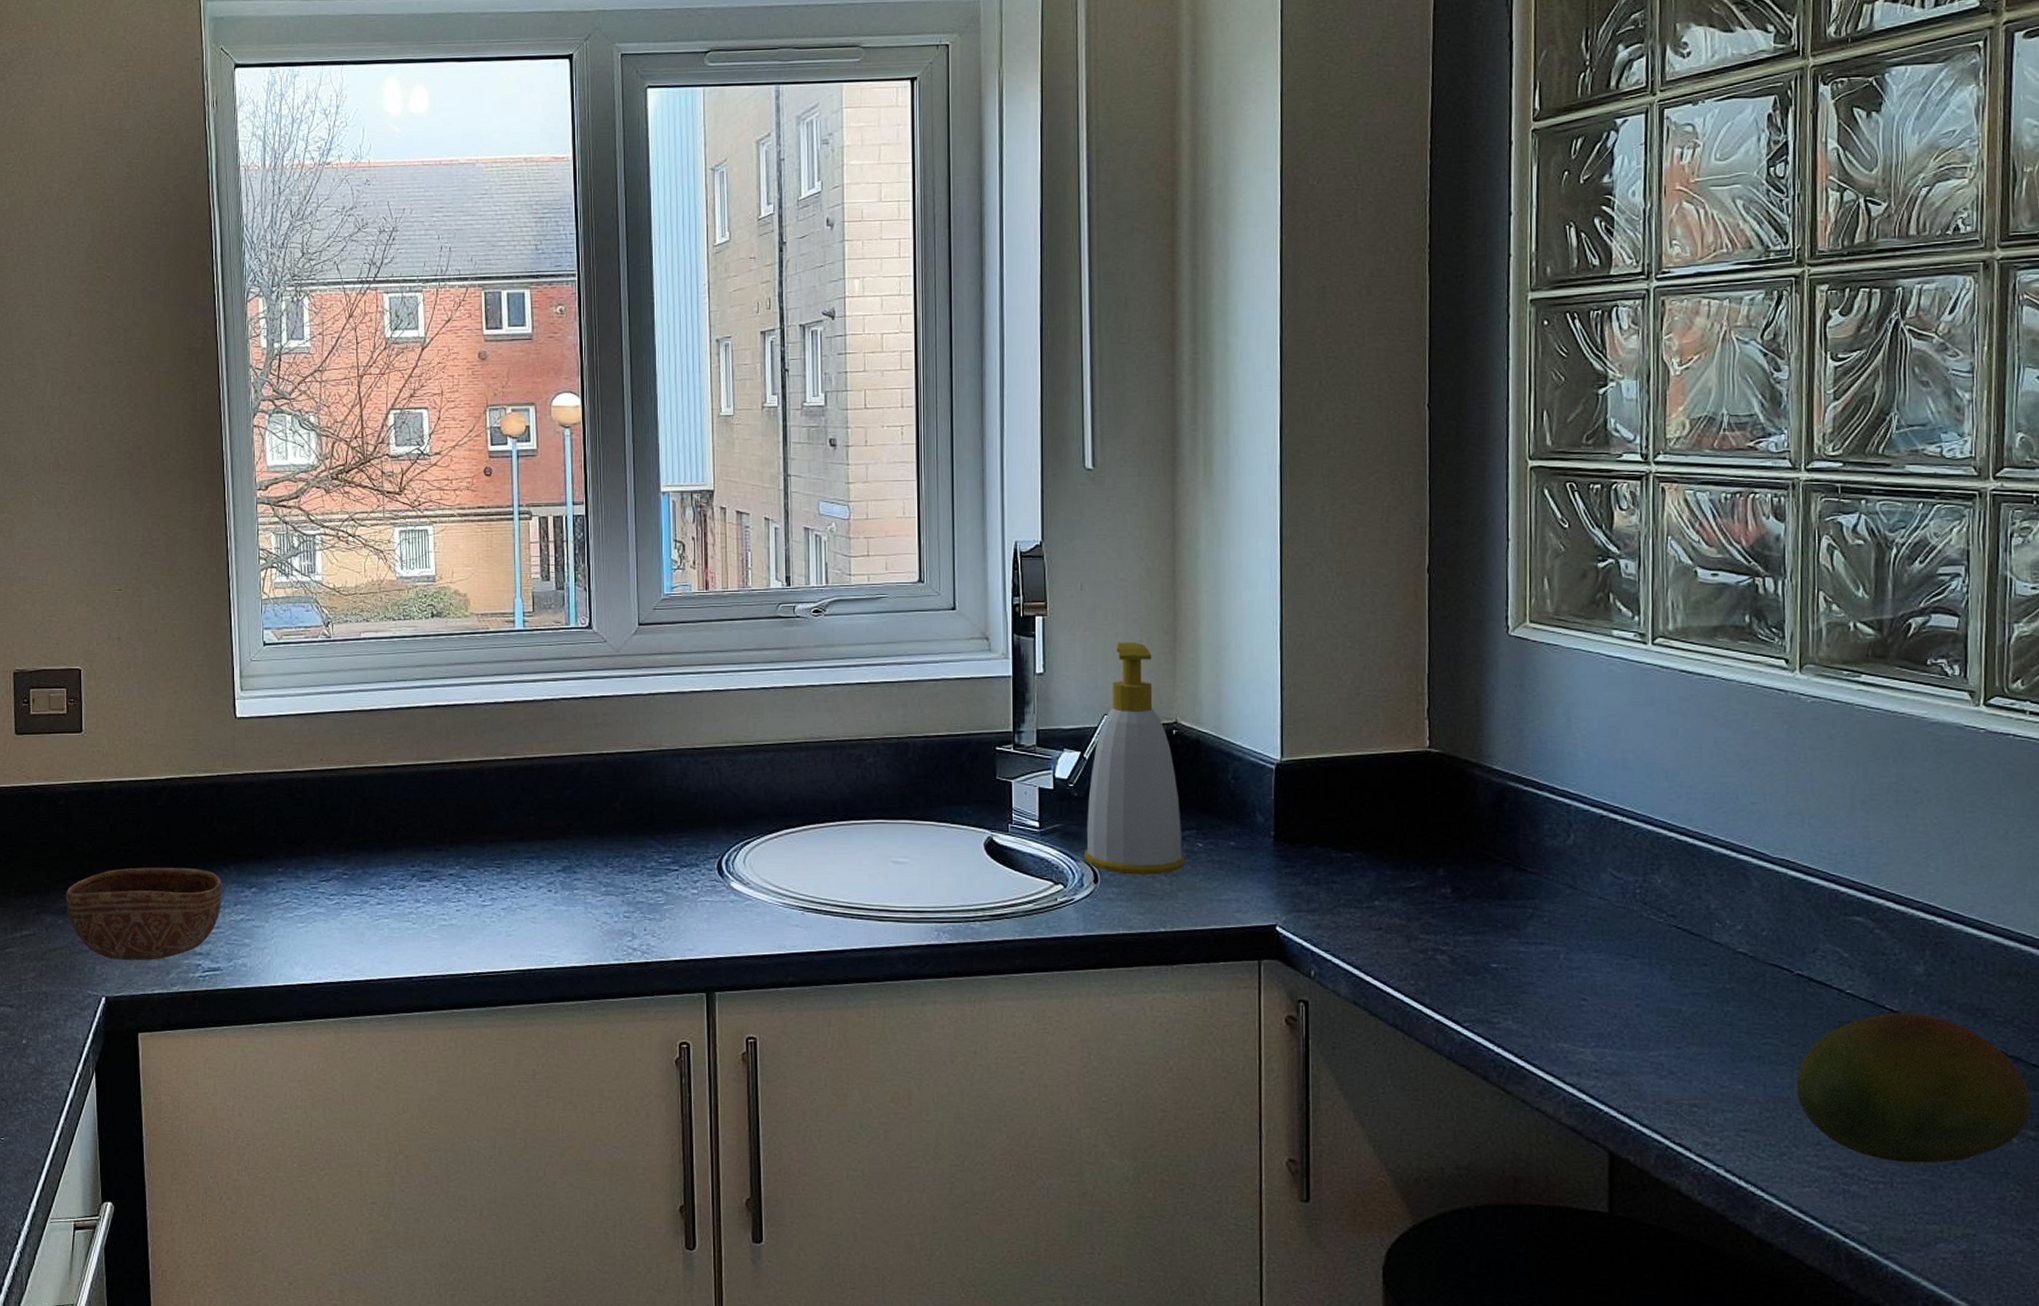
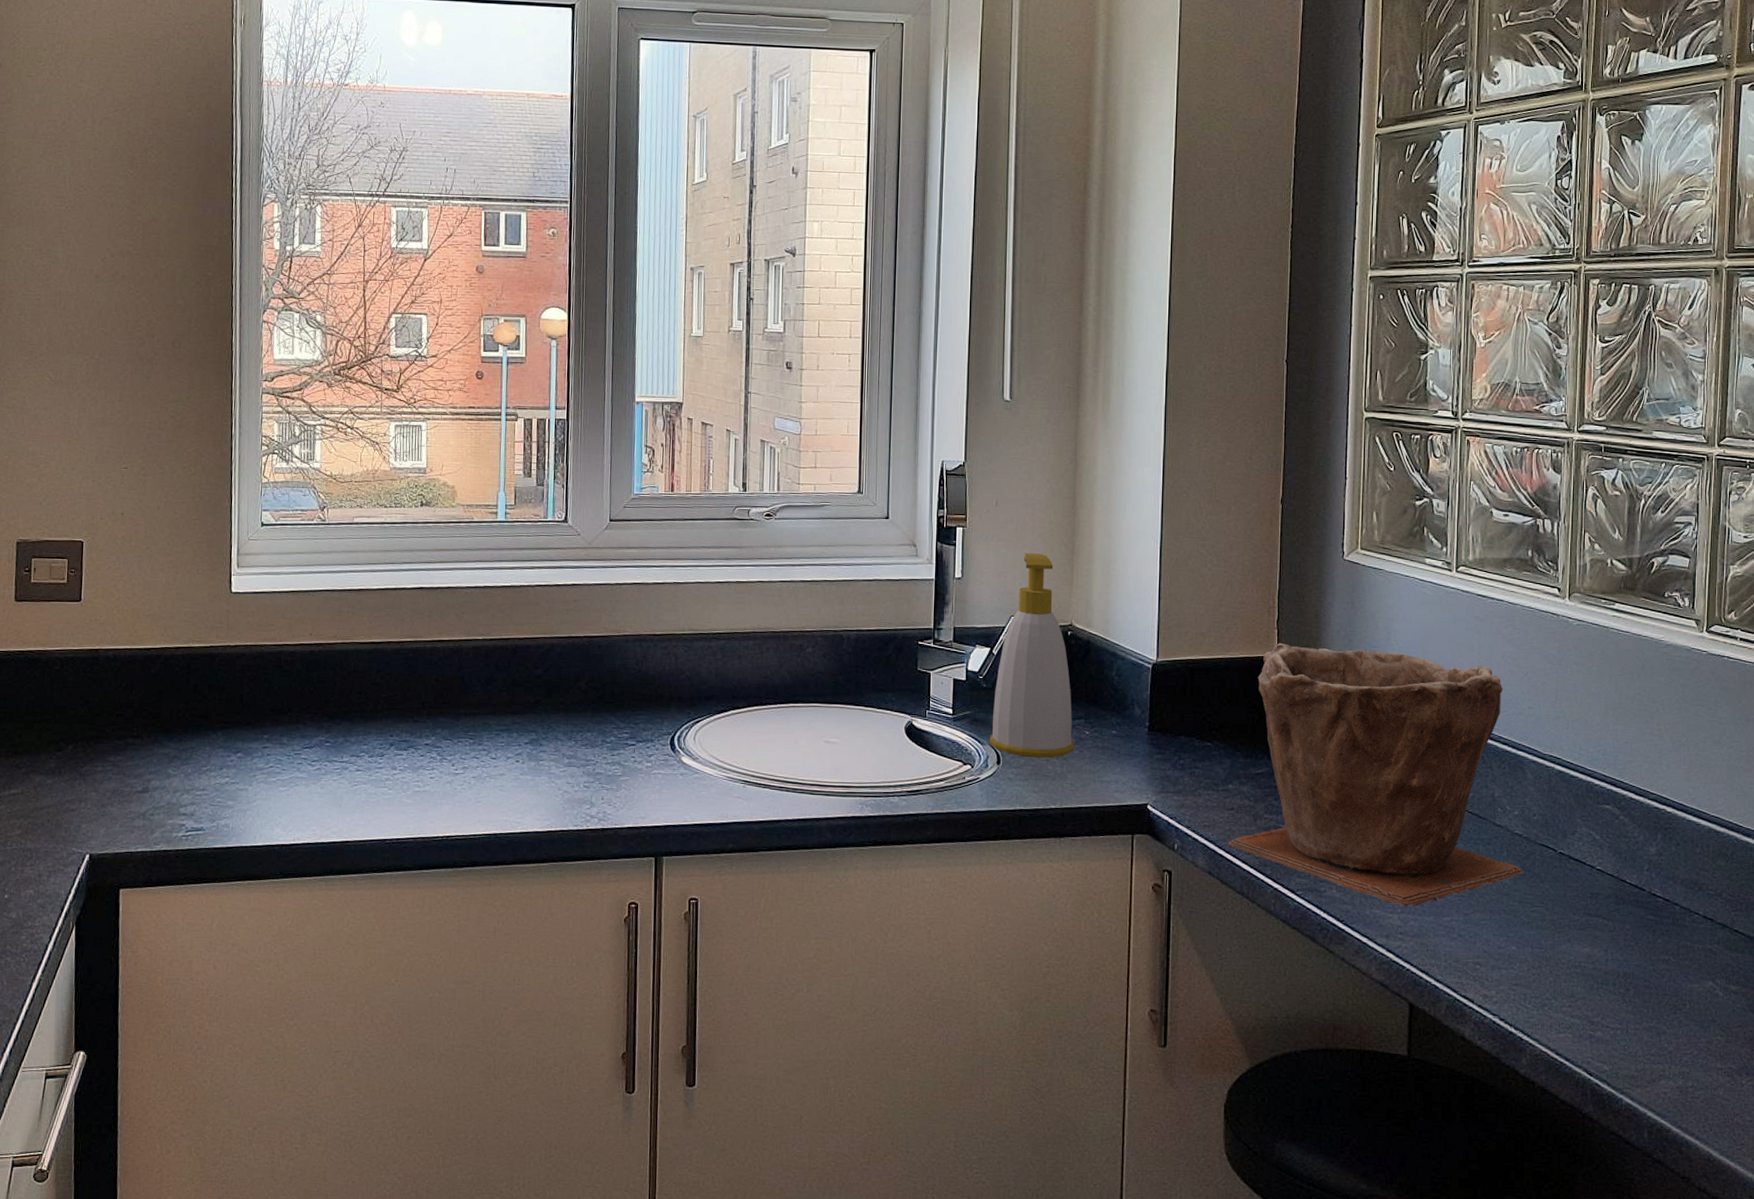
bowl: present [65,867,222,961] -> none [55,731,209,821]
plant pot: none [1376,736,1751,1040] -> present [1228,643,1524,907]
fruit: present [1796,1012,2031,1163] -> none [1556,886,1733,1013]

